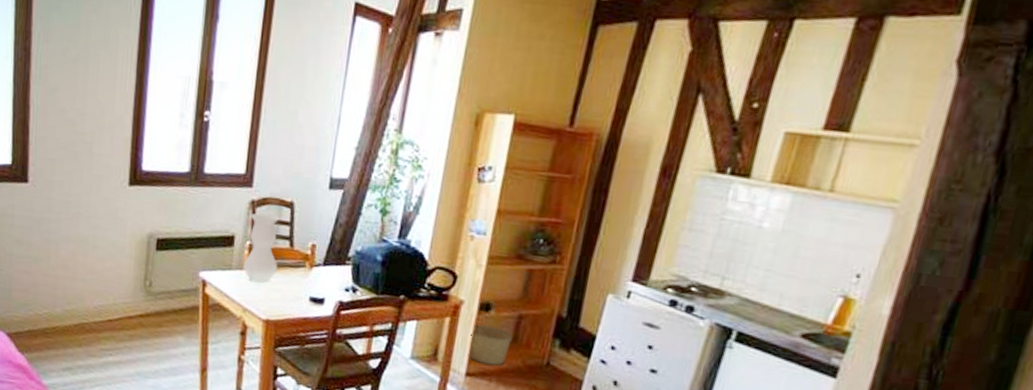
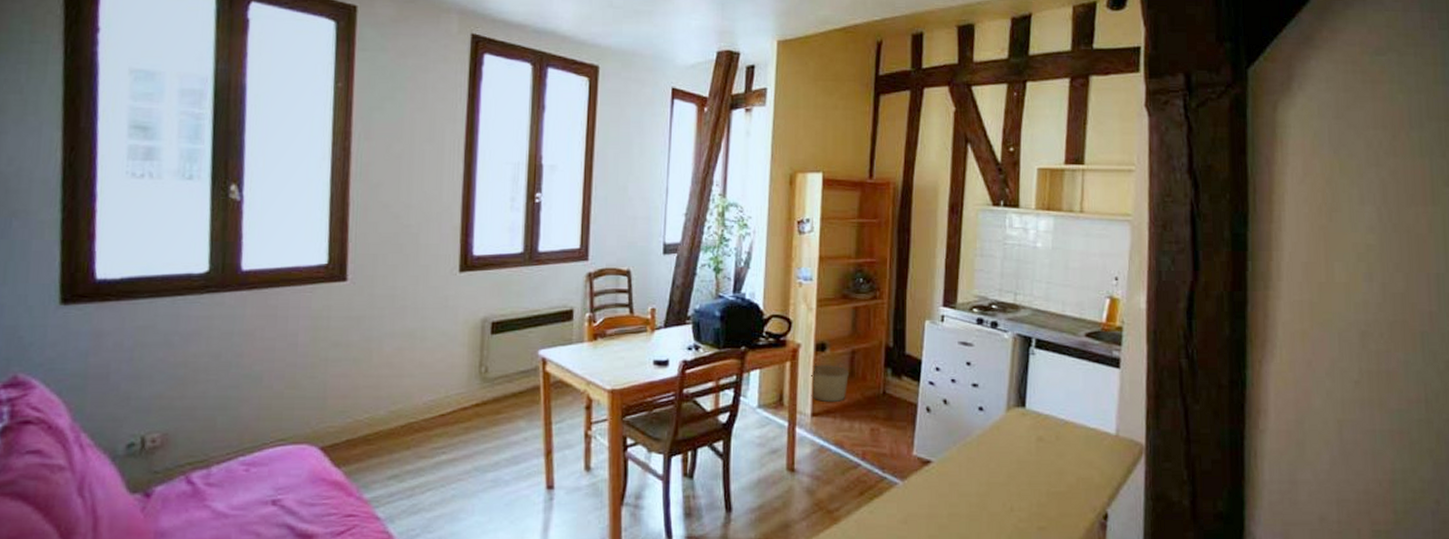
vase: present [243,213,281,284] -> none [584,284,620,354]

